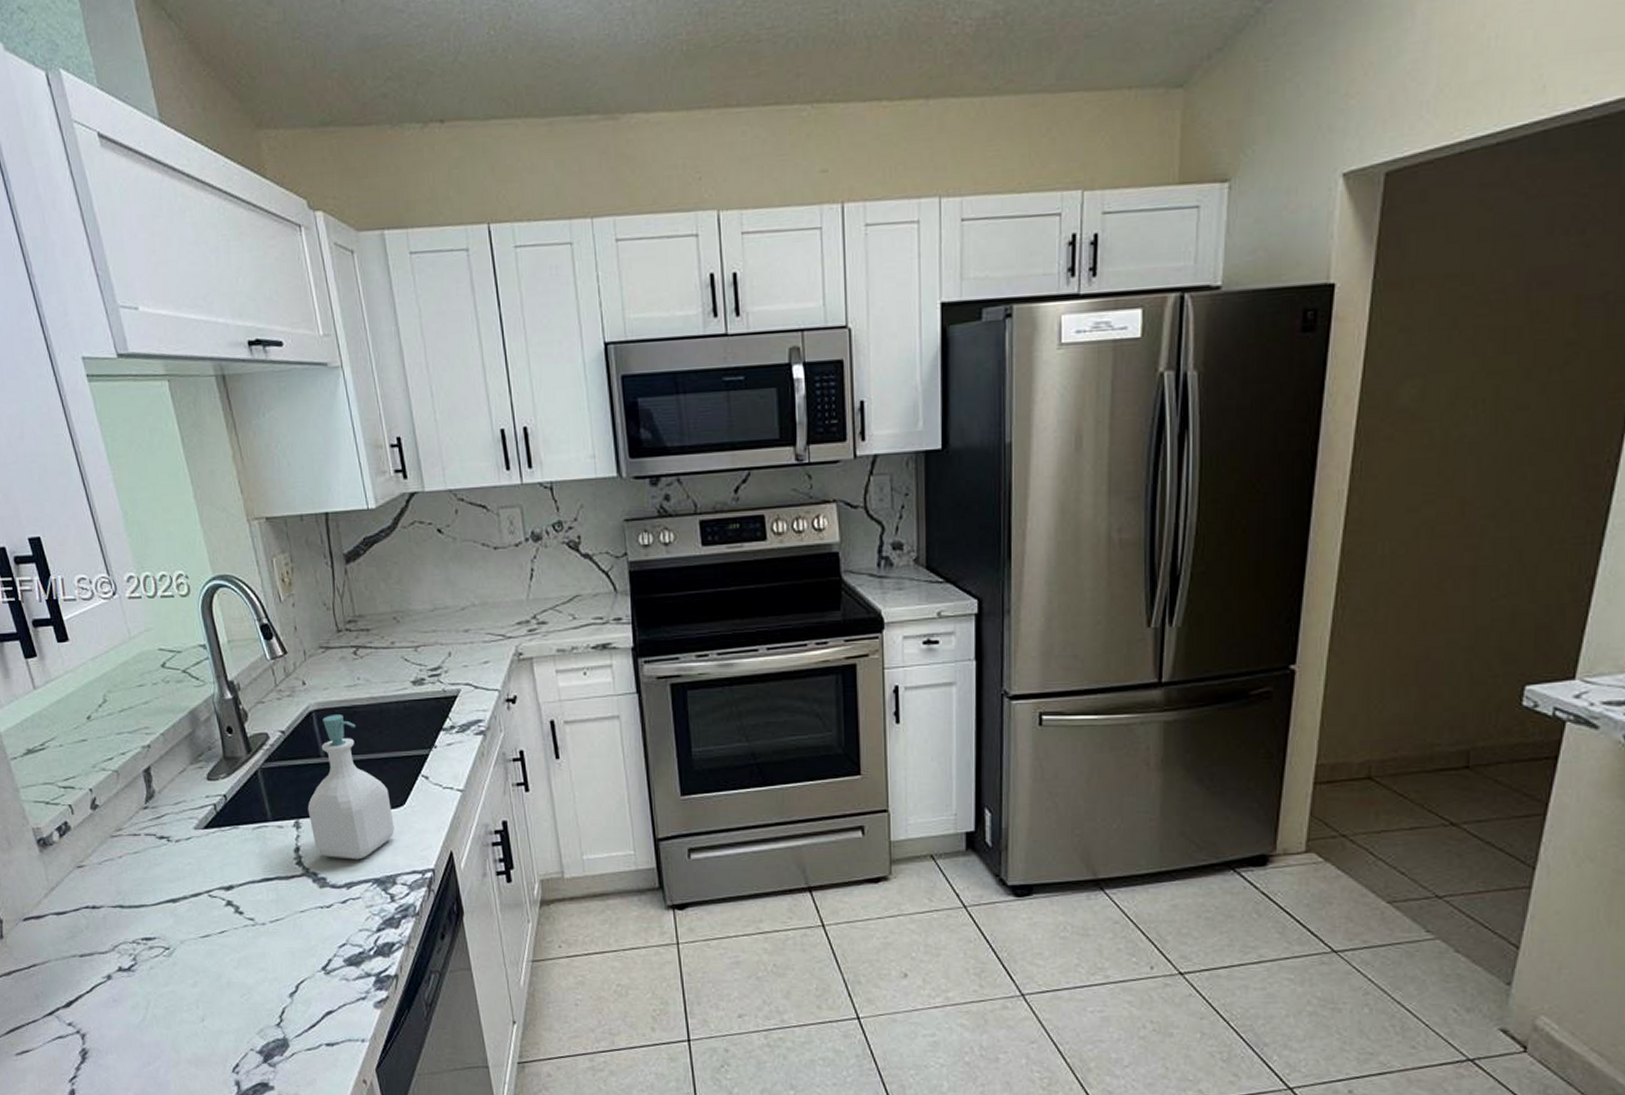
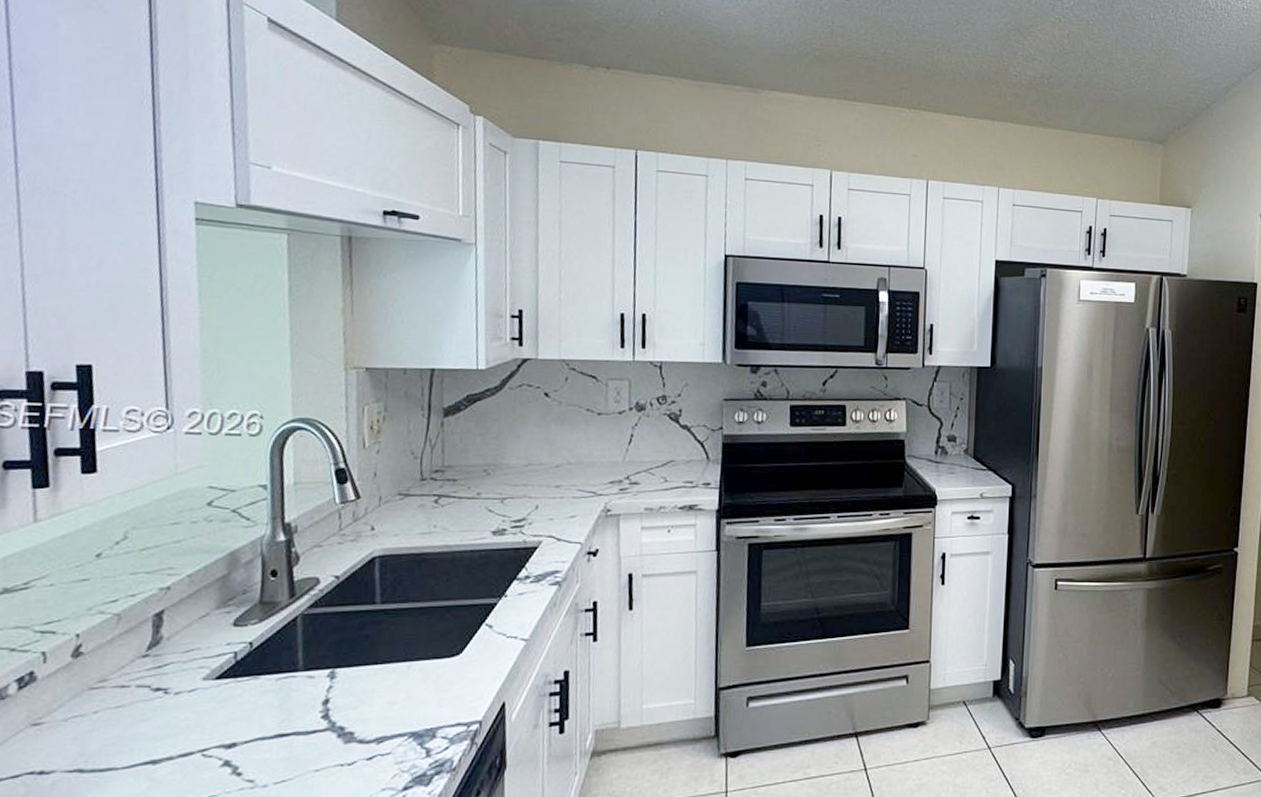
soap bottle: present [307,715,395,860] -> none [348,561,446,712]

